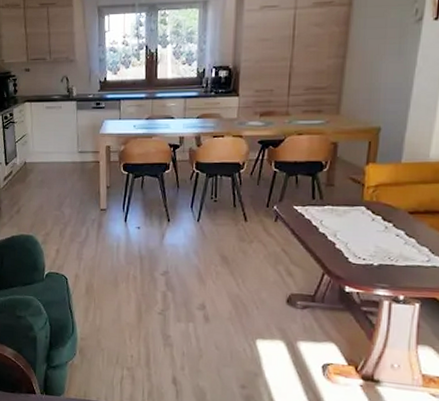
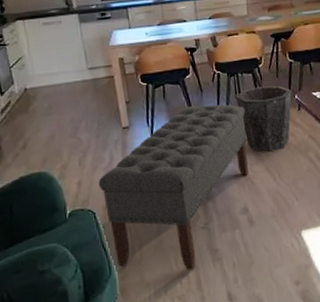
bench: none [73,200,219,348] -> present [98,104,249,271]
waste bin: none [210,191,272,257] -> present [235,85,293,152]

